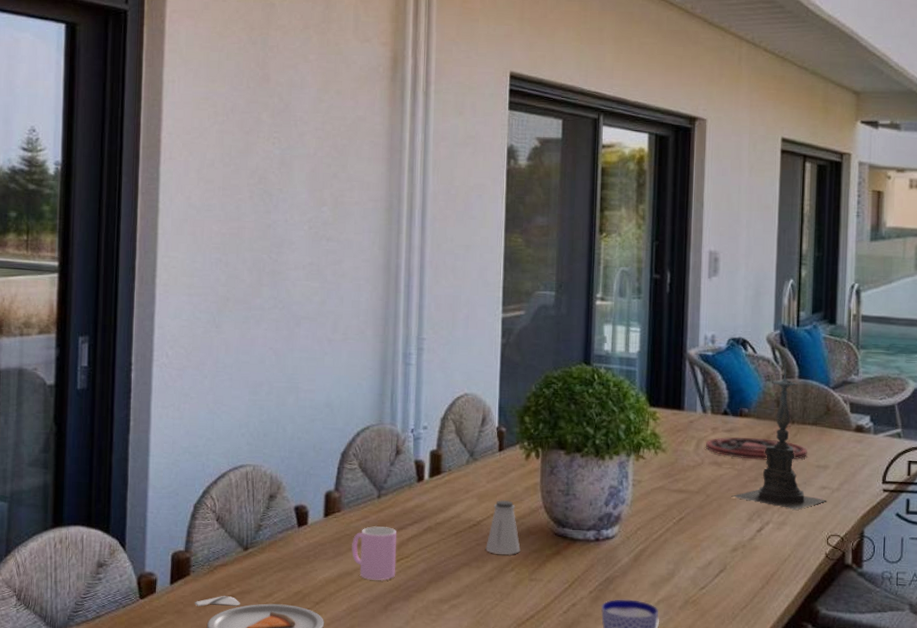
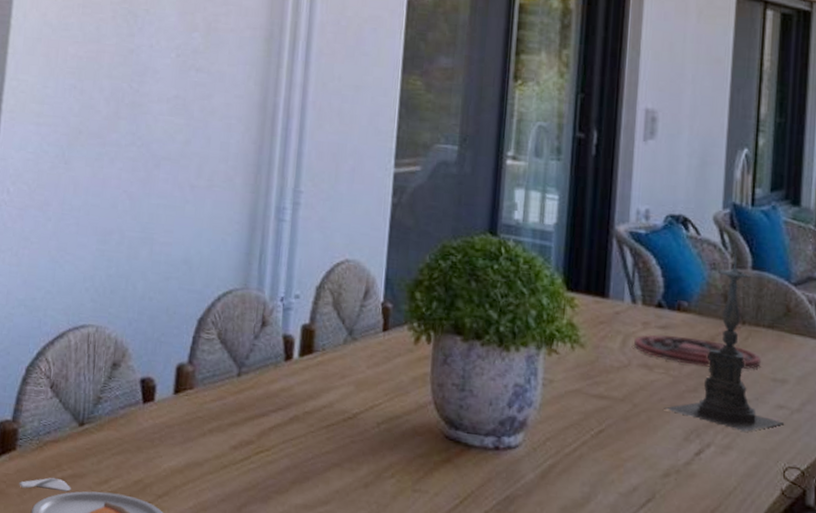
cup: present [351,525,397,581] -> none [203,409,258,477]
saltshaker: present [485,500,521,555] -> none [361,390,404,458]

